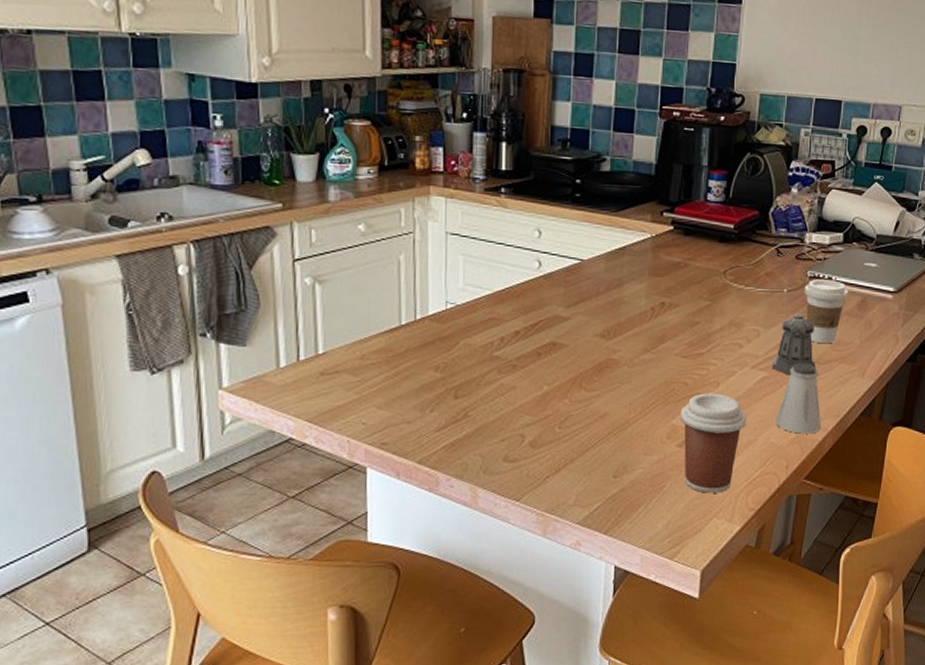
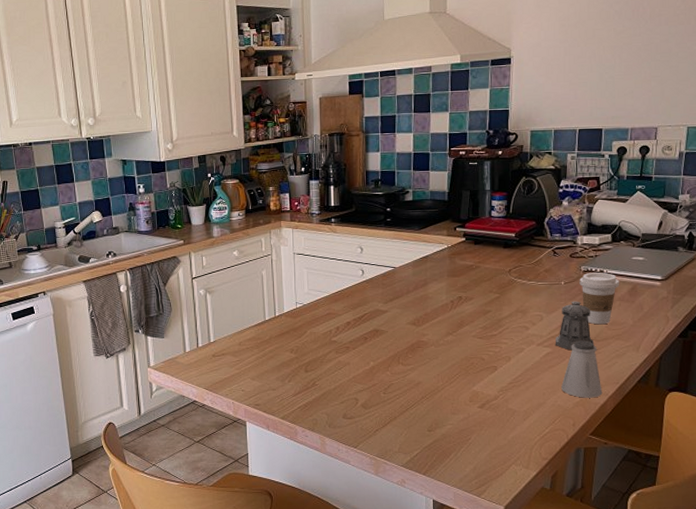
coffee cup: present [680,393,746,493] -> none [479,366,536,445]

